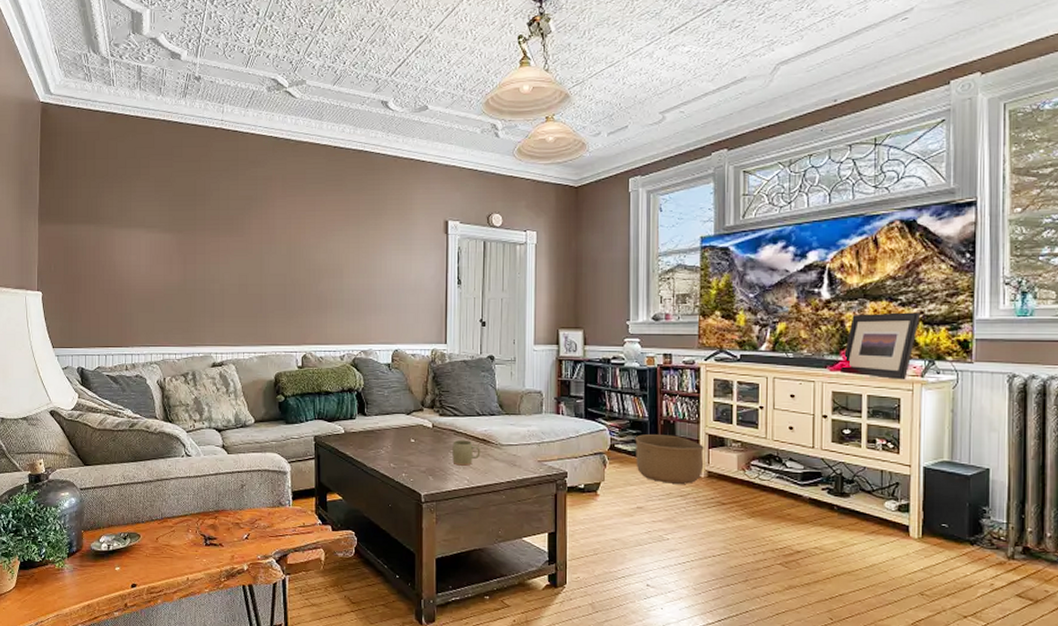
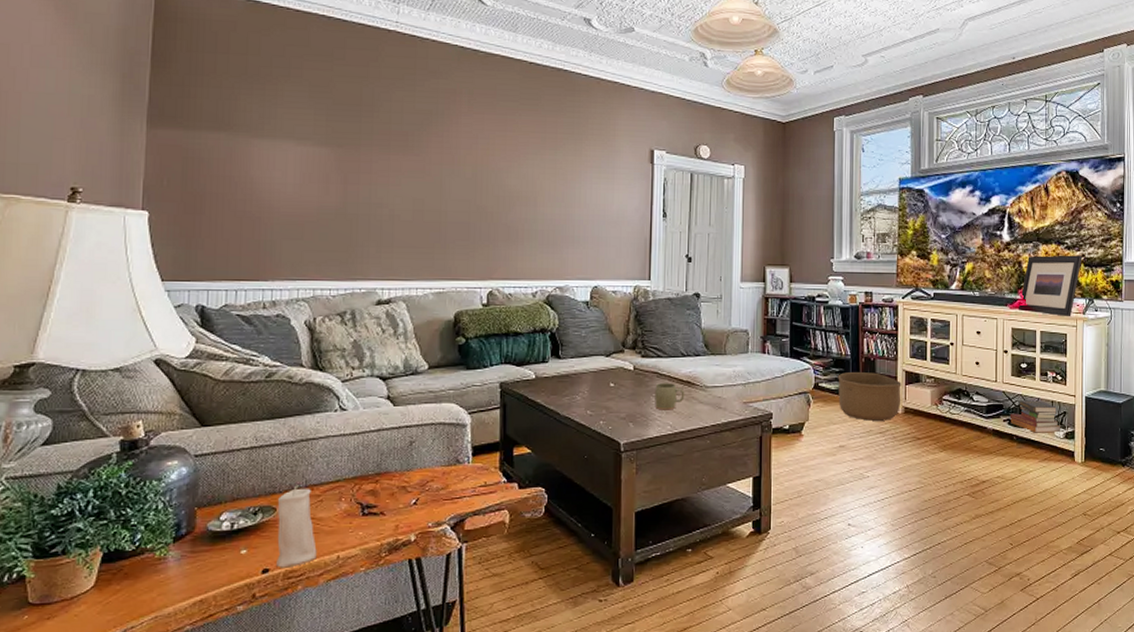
candle: none [142,517,171,585] -> present [276,485,317,568]
books: none [830,468,893,505] -> present [1010,400,1061,433]

